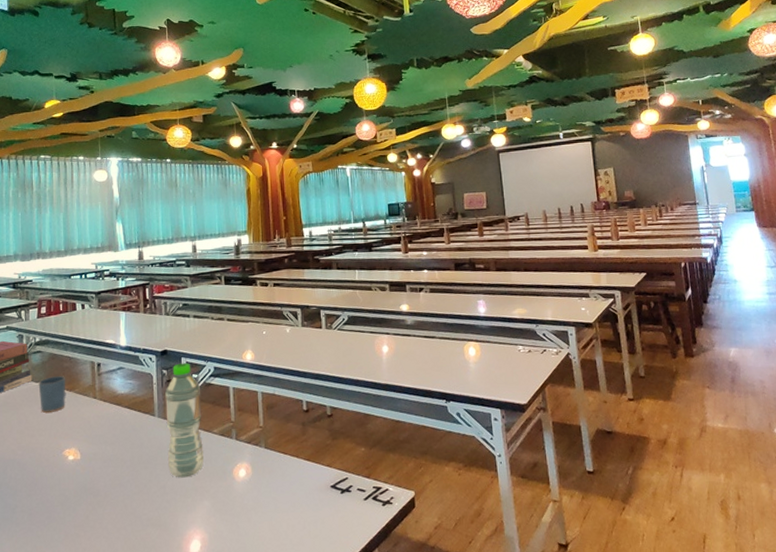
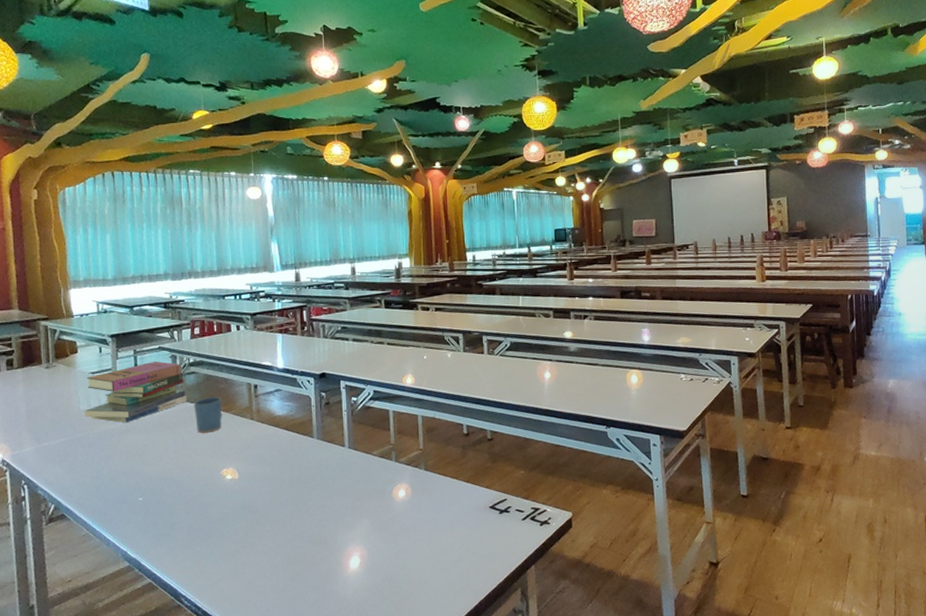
water bottle: present [165,363,205,478] -> none [324,386,364,498]

